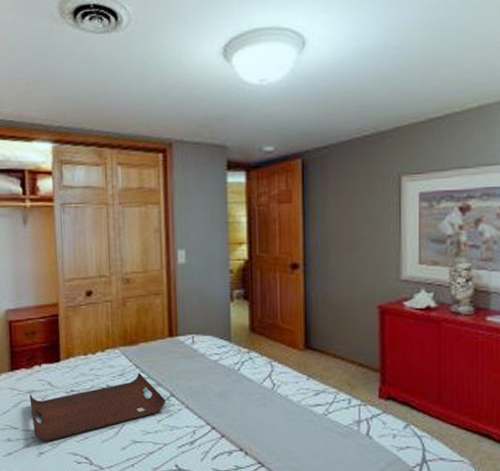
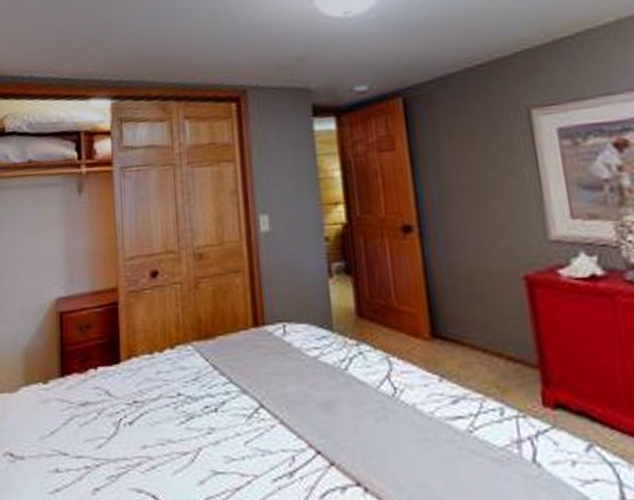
serving tray: present [29,372,165,441] -> none [83,375,253,472]

